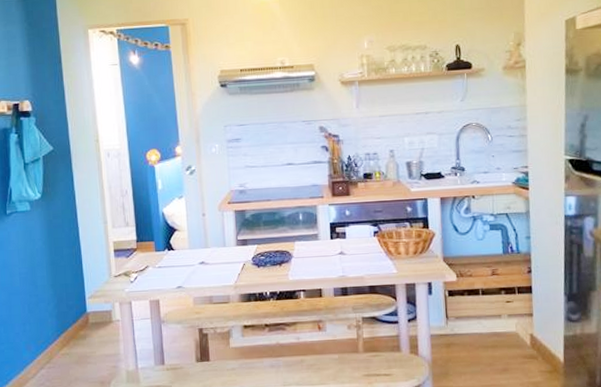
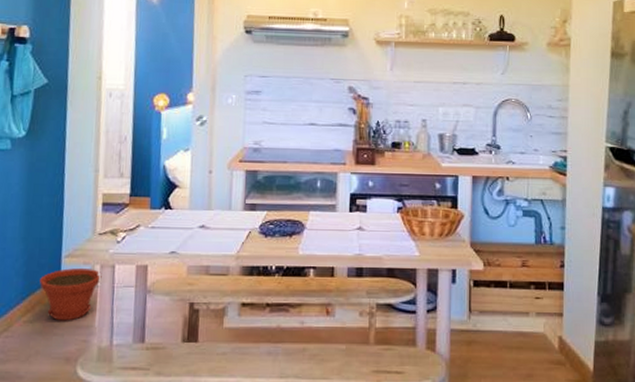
plant pot: none [70,306,122,352] -> present [40,268,102,321]

